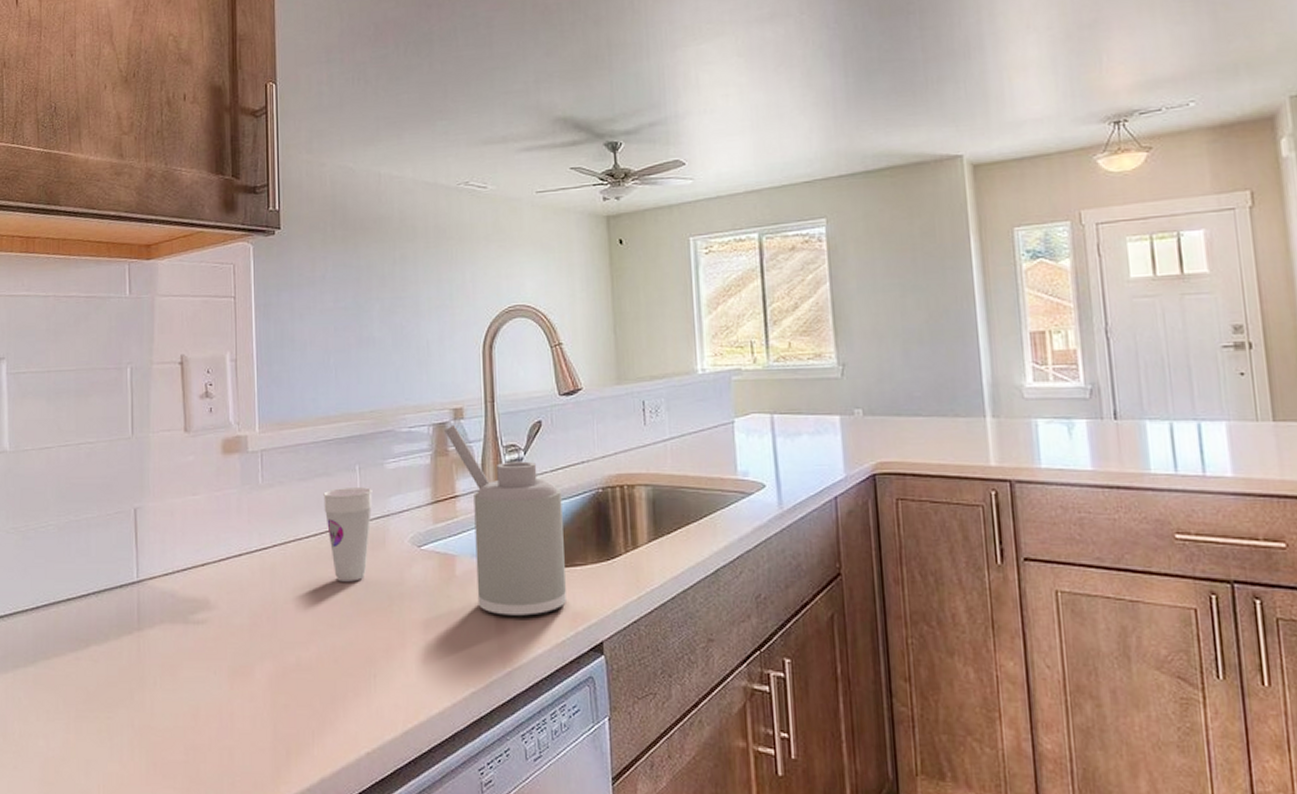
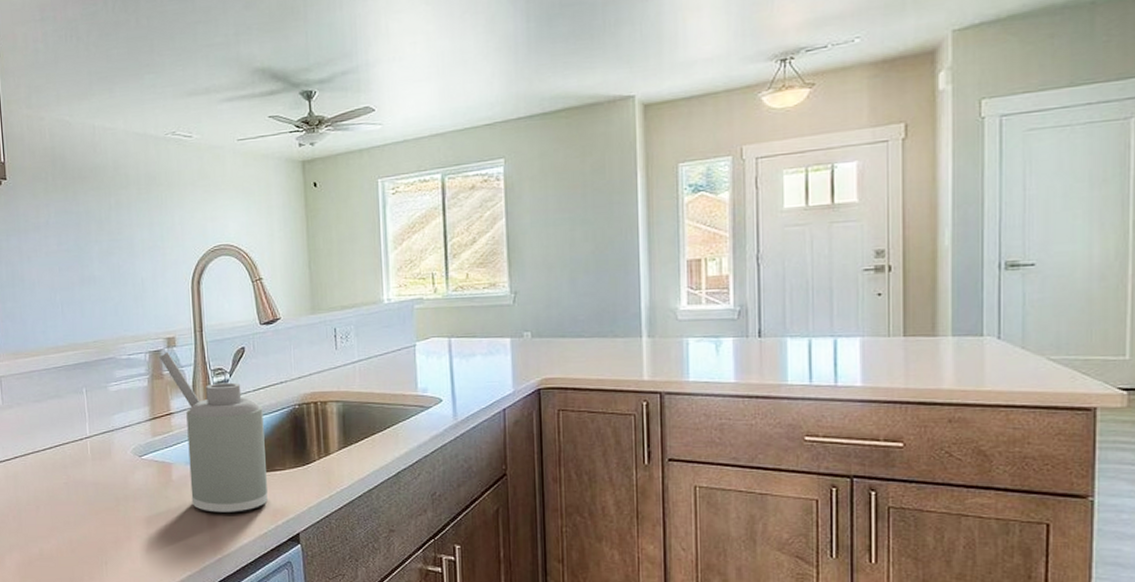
cup: present [323,487,373,582] -> none [56,407,99,486]

